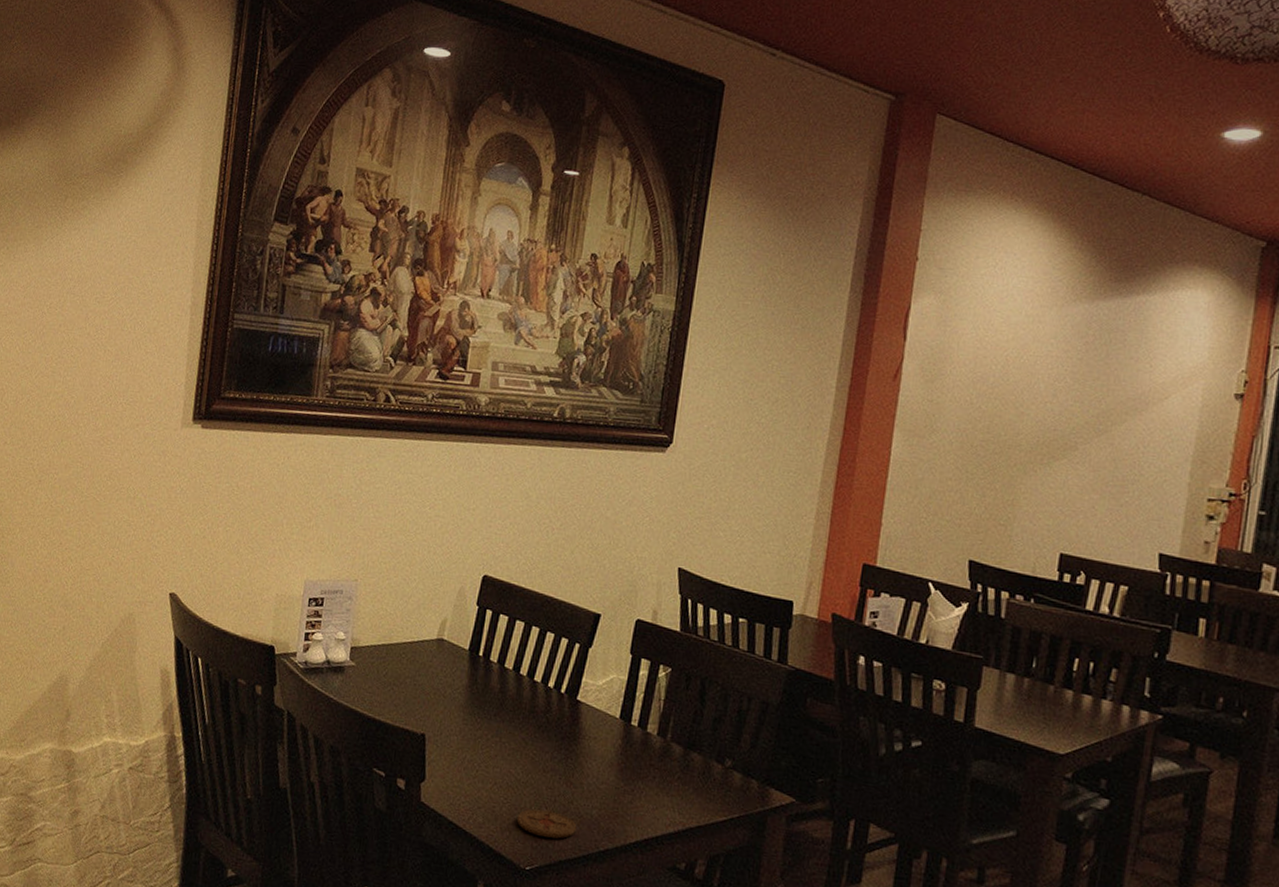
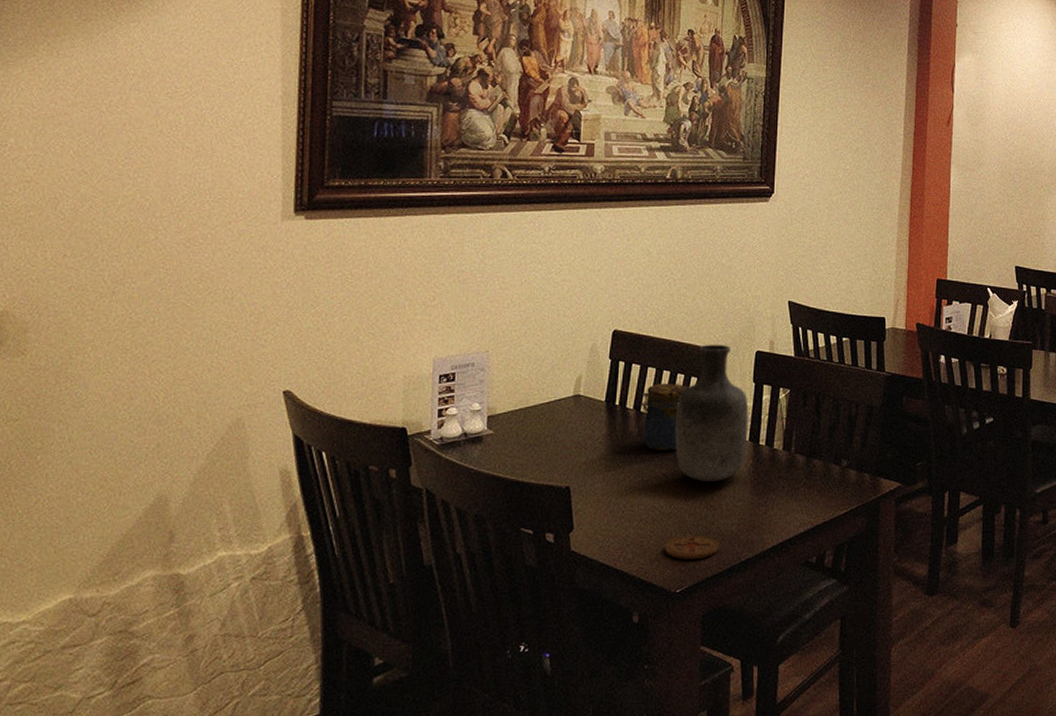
jar: none [501,639,557,715] -> present [639,383,688,451]
vase: none [537,604,623,758] -> present [675,344,749,482]

